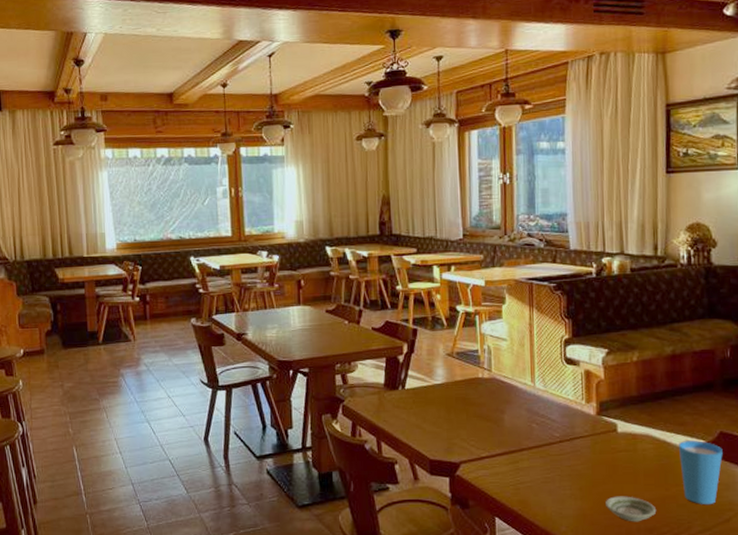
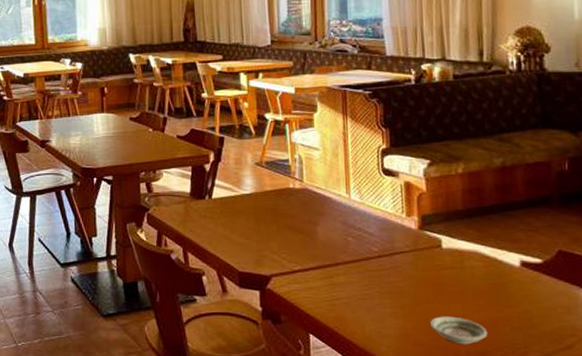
cup: present [678,440,723,504] -> none [510,259,563,328]

